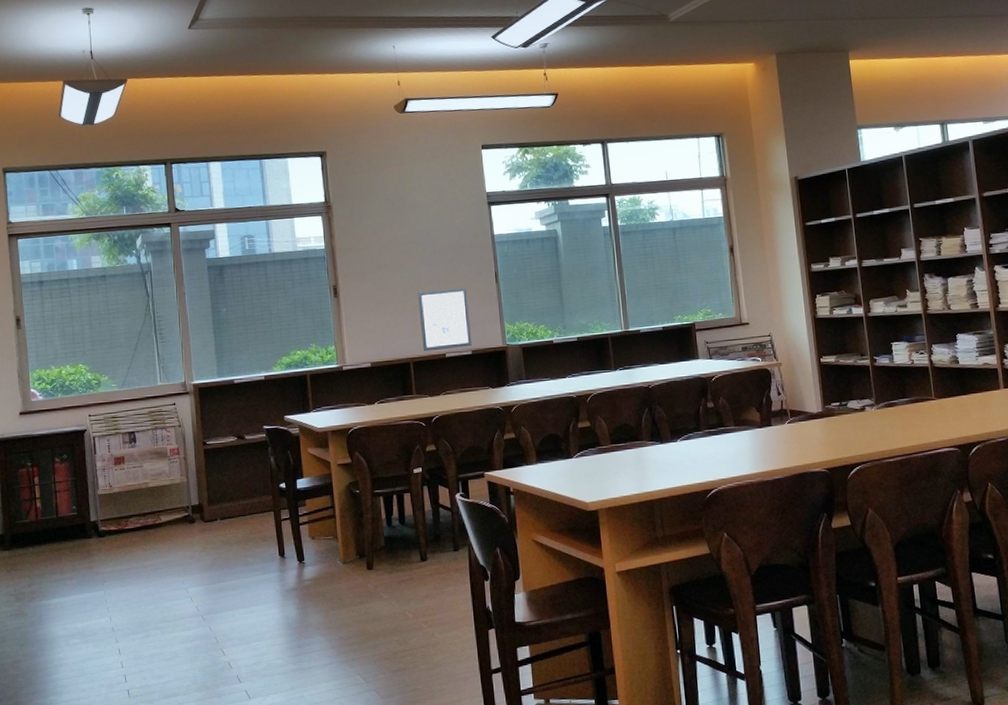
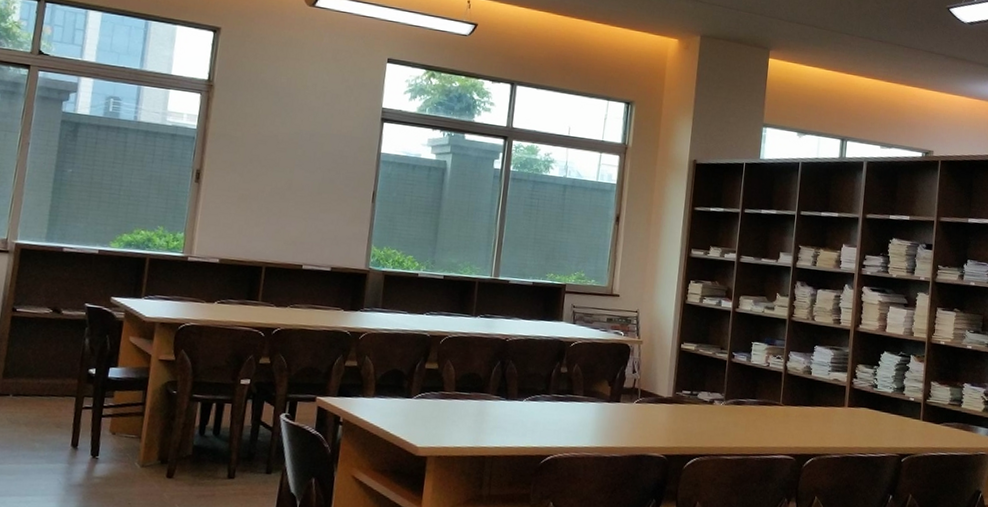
wall art: present [417,287,472,352] -> none [279,195,339,263]

